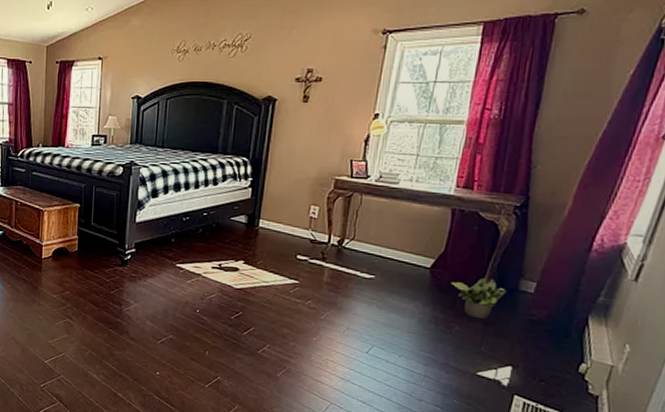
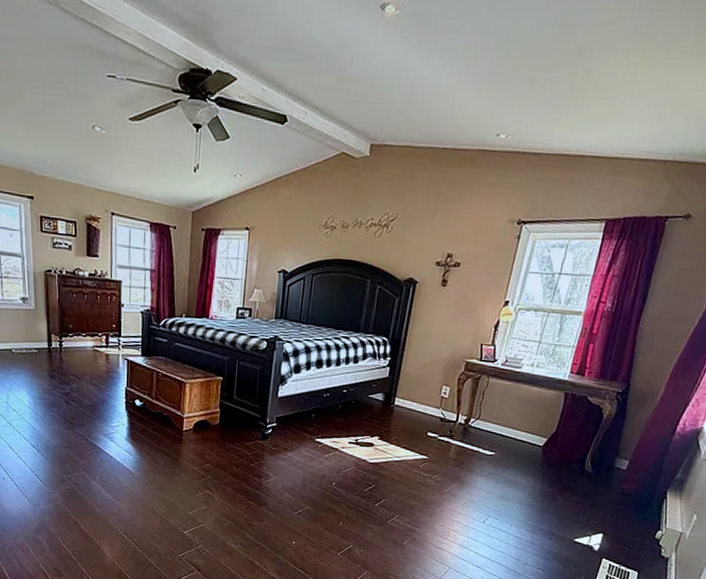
potted plant: present [450,278,507,320] -> none [558,456,605,493]

